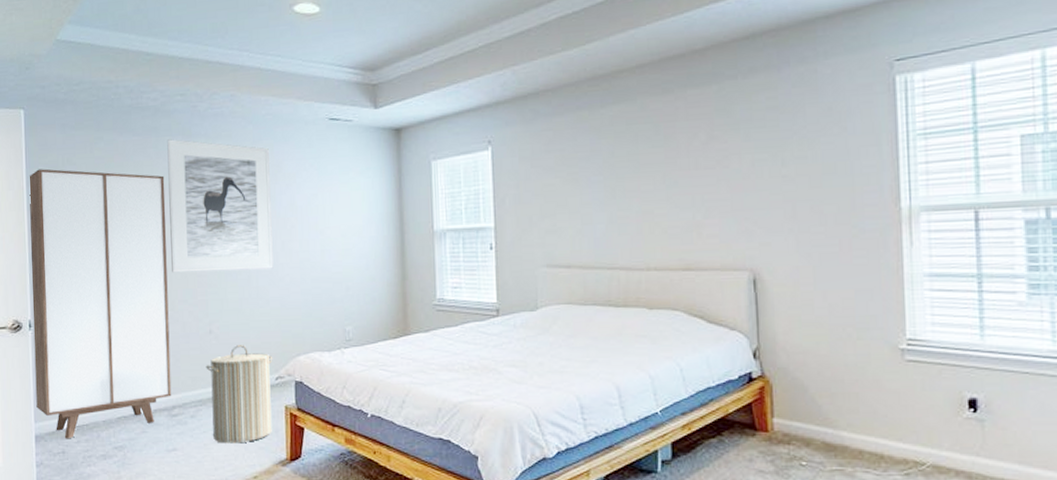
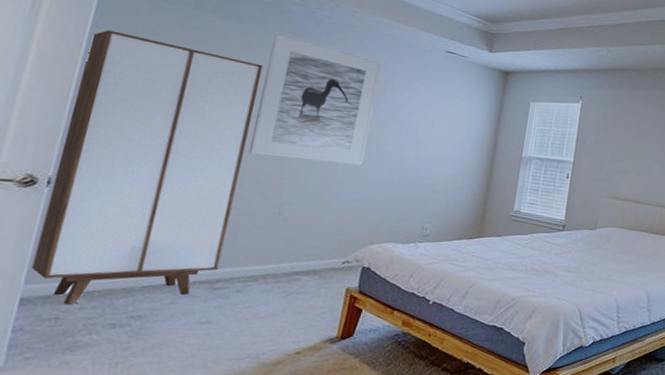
laundry hamper: present [206,345,273,444] -> none [258,228,344,320]

